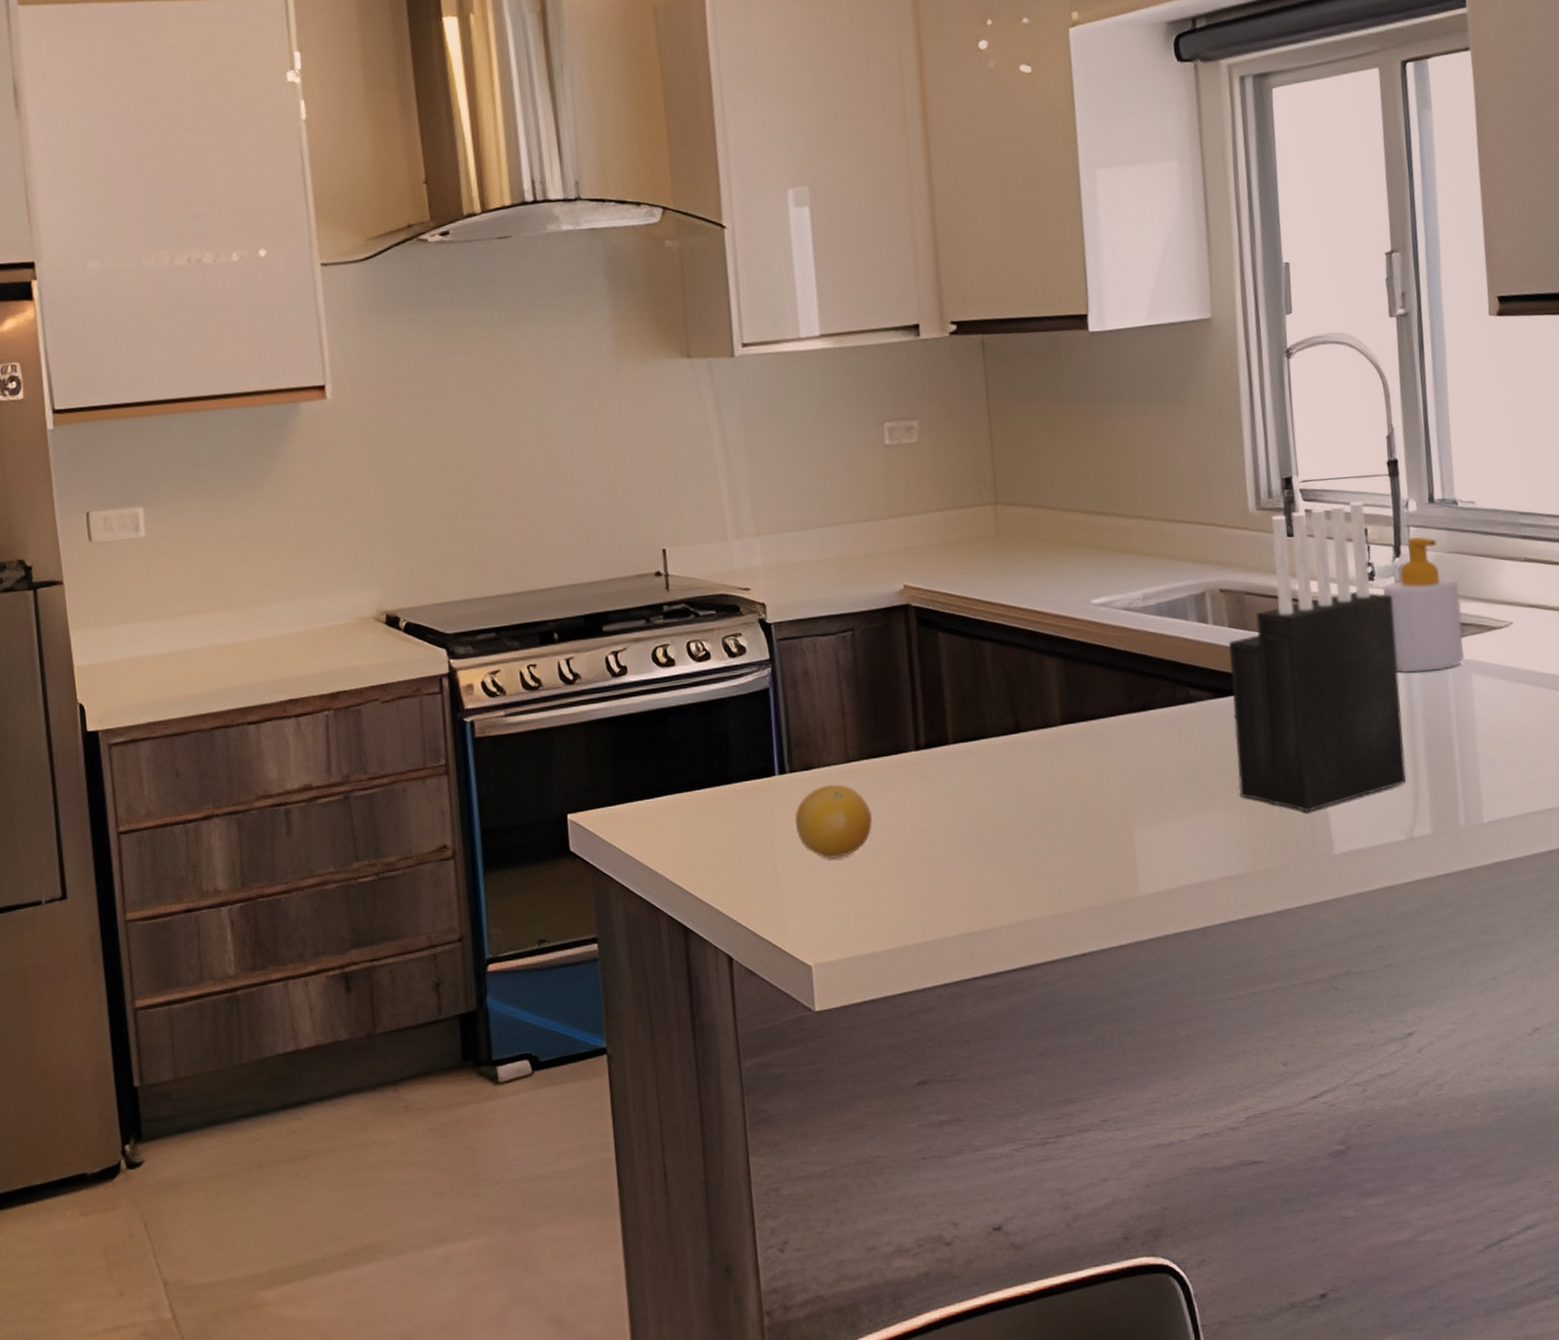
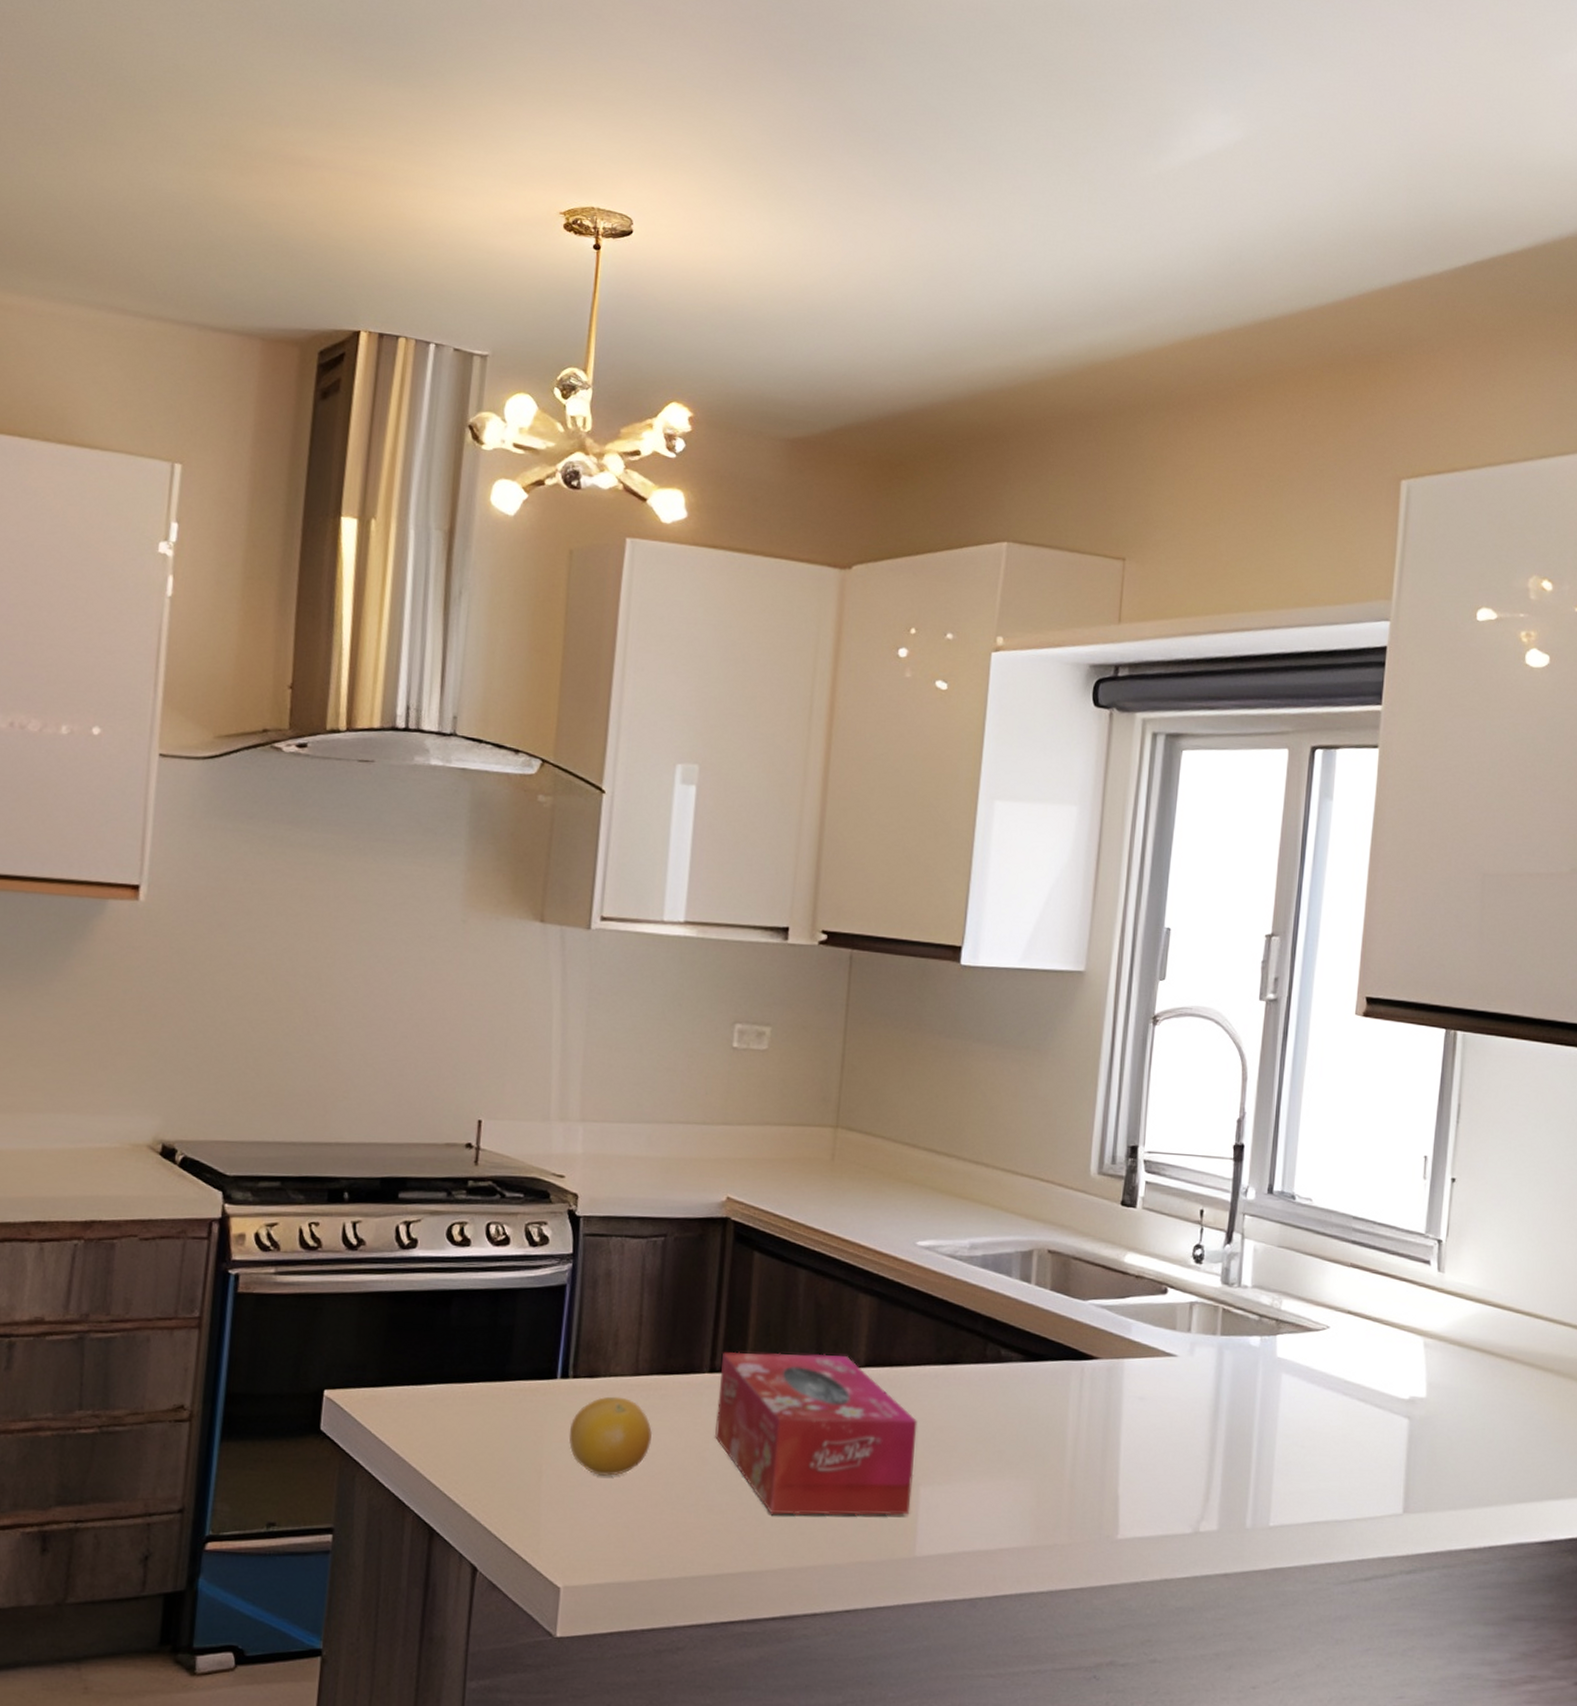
tissue box: none [925,717,1128,874] -> present [714,1352,918,1516]
knife block: present [1229,500,1406,813] -> none [1033,1180,1217,1493]
soap bottle: present [1383,537,1465,673] -> none [1209,1225,1283,1365]

